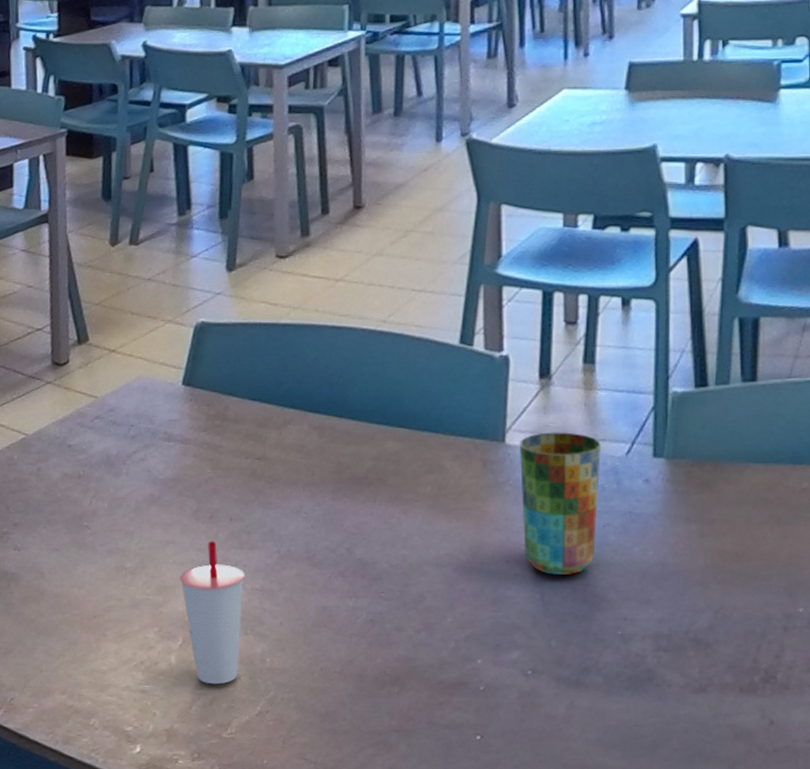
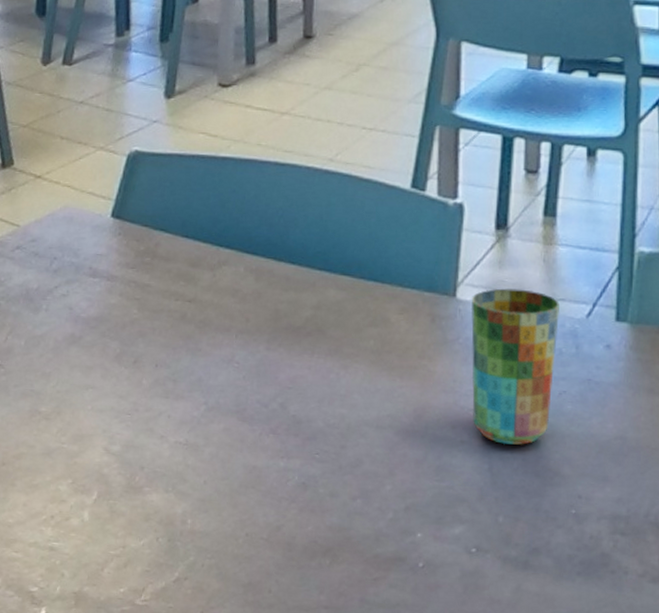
cup: present [179,540,245,685] -> none [97,387,168,546]

